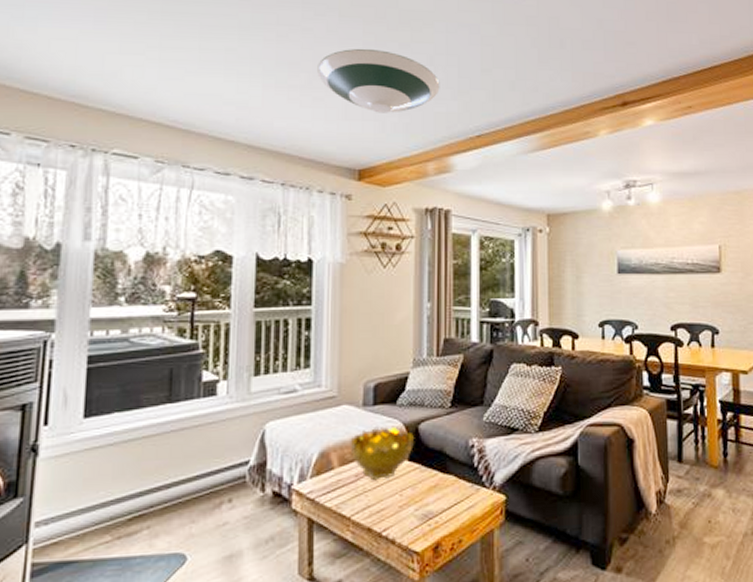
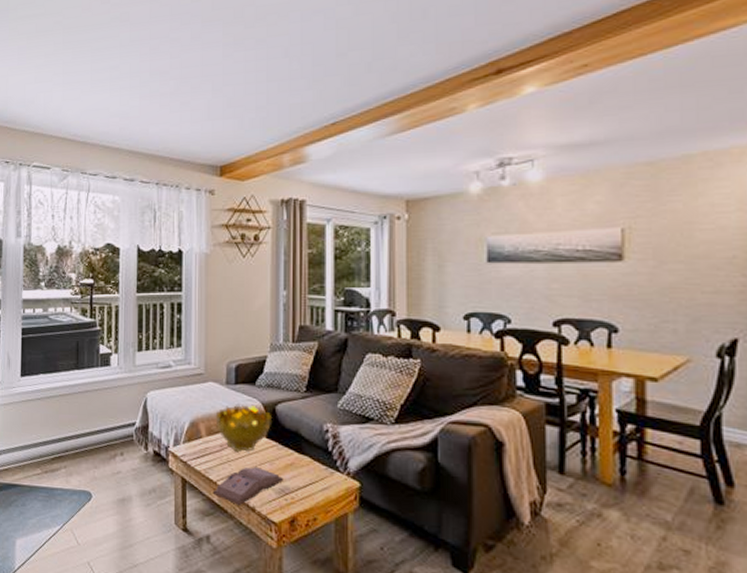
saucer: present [317,48,440,113] -> none [184,49,295,111]
hardback book: none [345,494,426,541] -> present [212,467,283,507]

